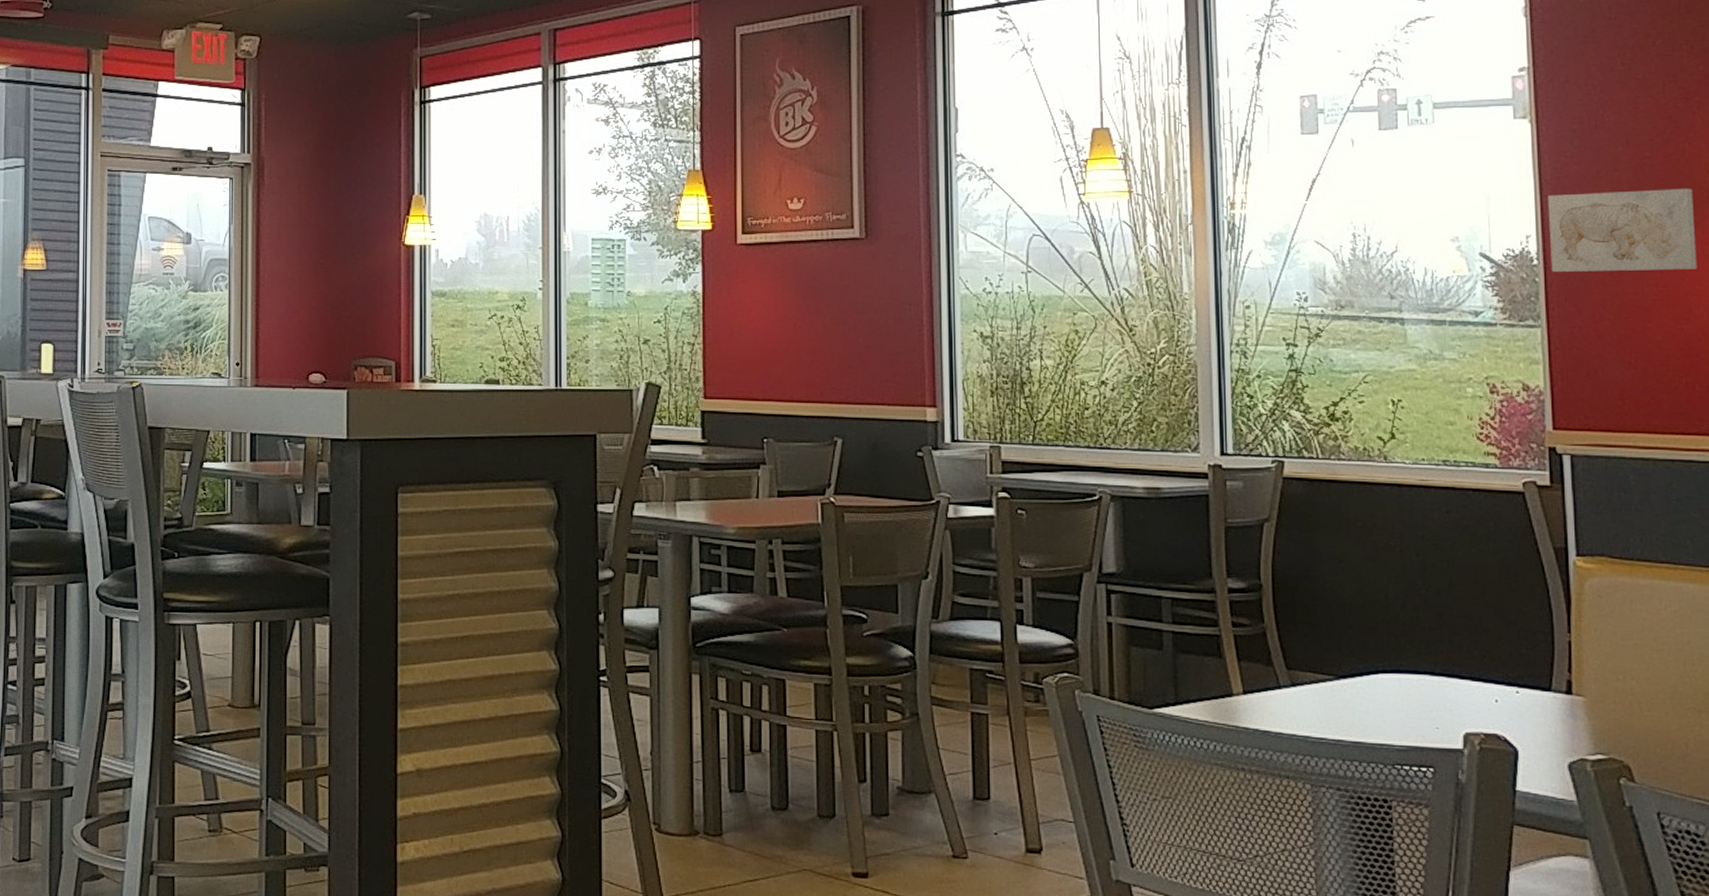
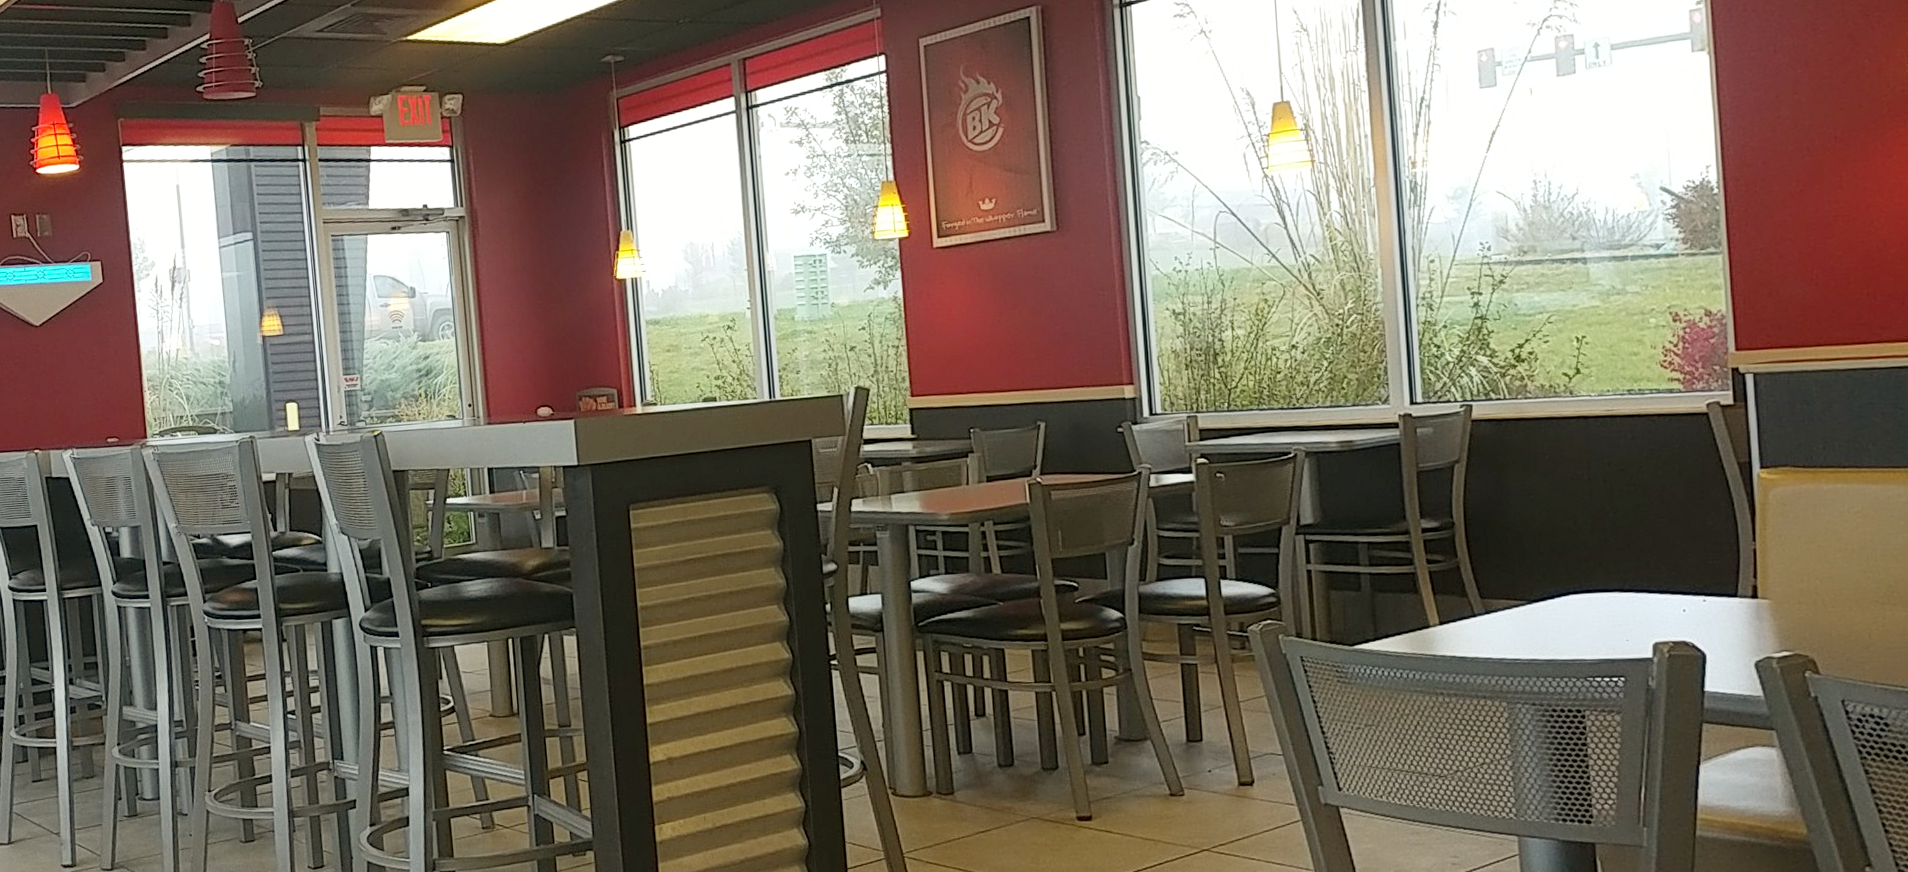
wall art: present [1547,188,1697,273] -> none [1727,103,1878,199]

